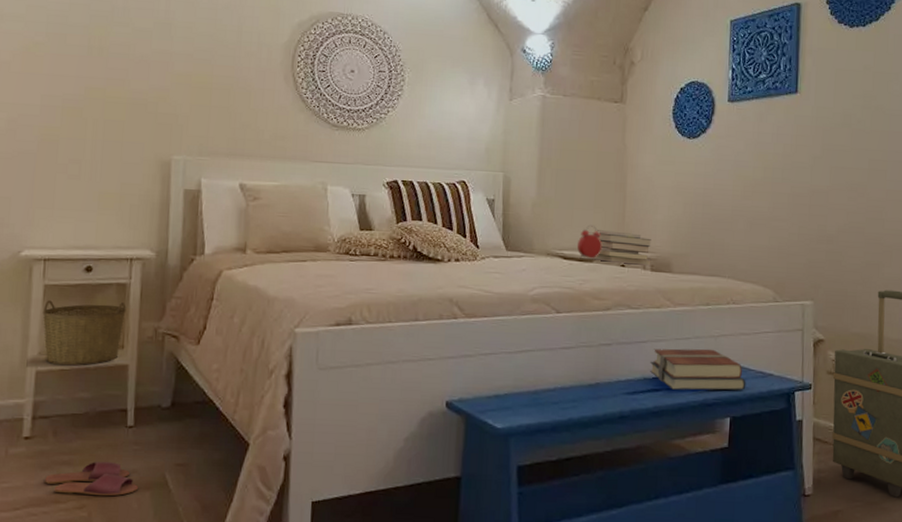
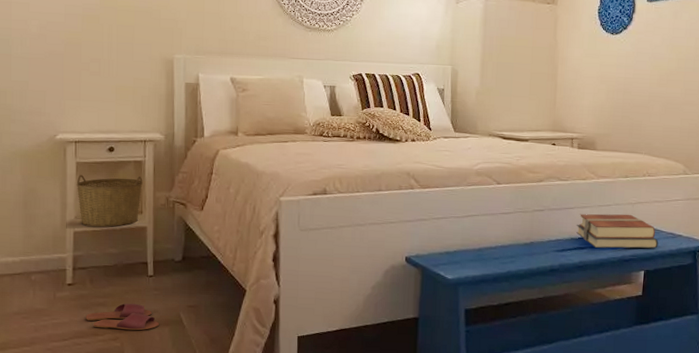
alarm clock: present [576,224,603,260] -> none [514,109,537,140]
books: present [591,230,651,267] -> none [526,114,578,145]

